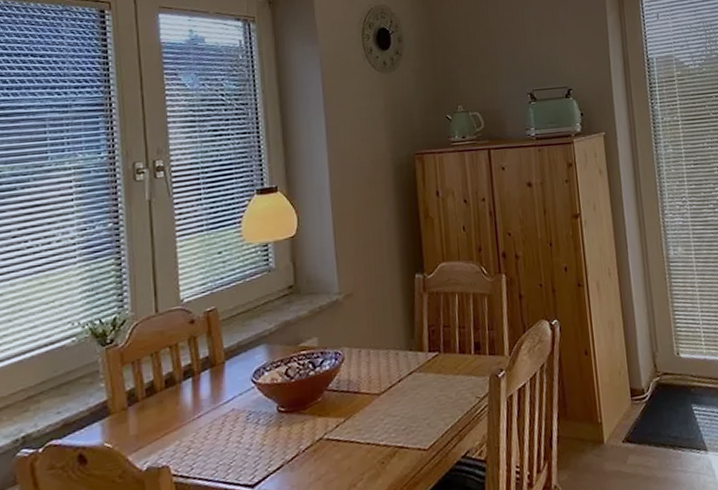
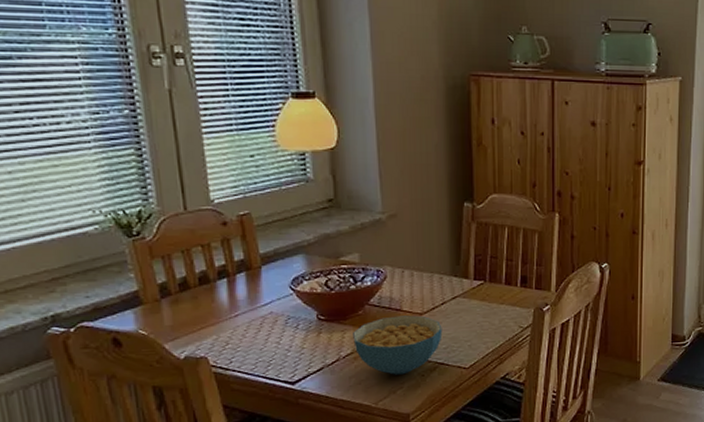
cereal bowl: none [312,396,401,466] -> present [353,315,443,375]

